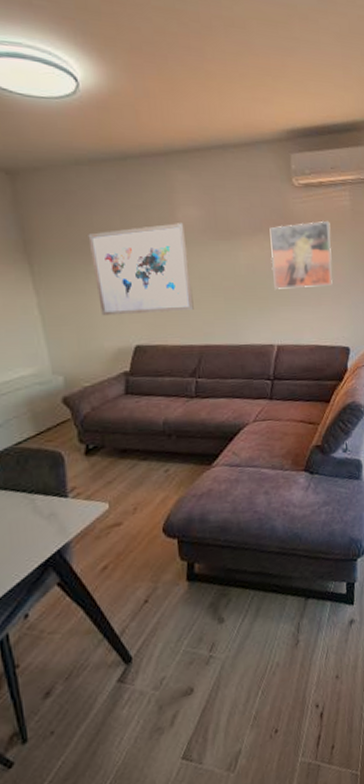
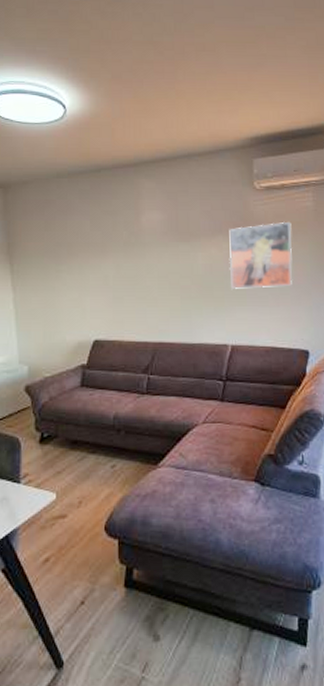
wall art: present [88,223,194,316] -> none [61,226,151,311]

